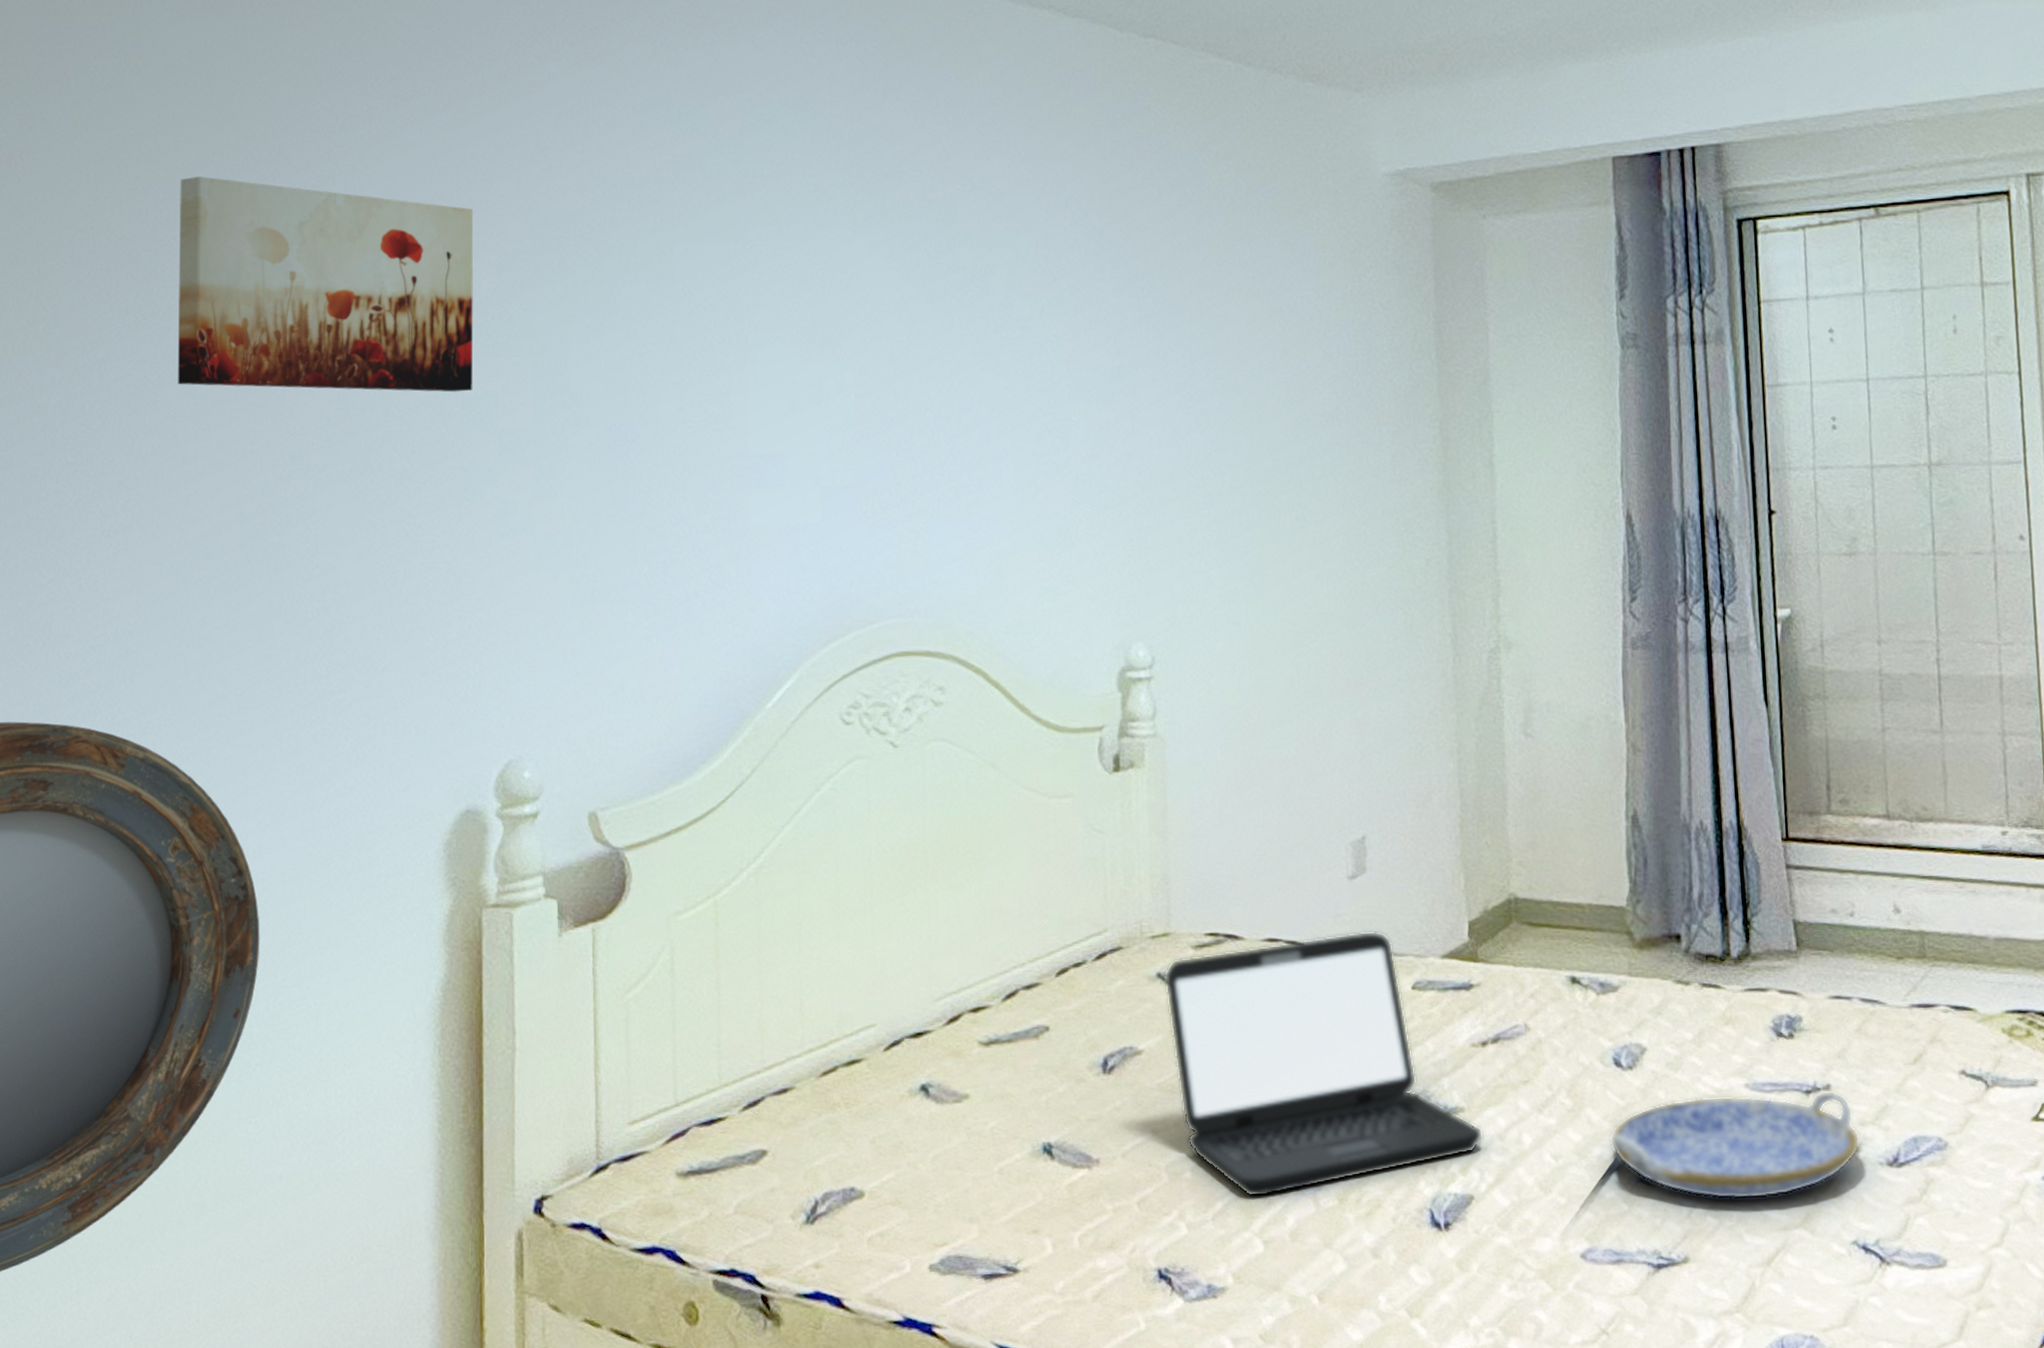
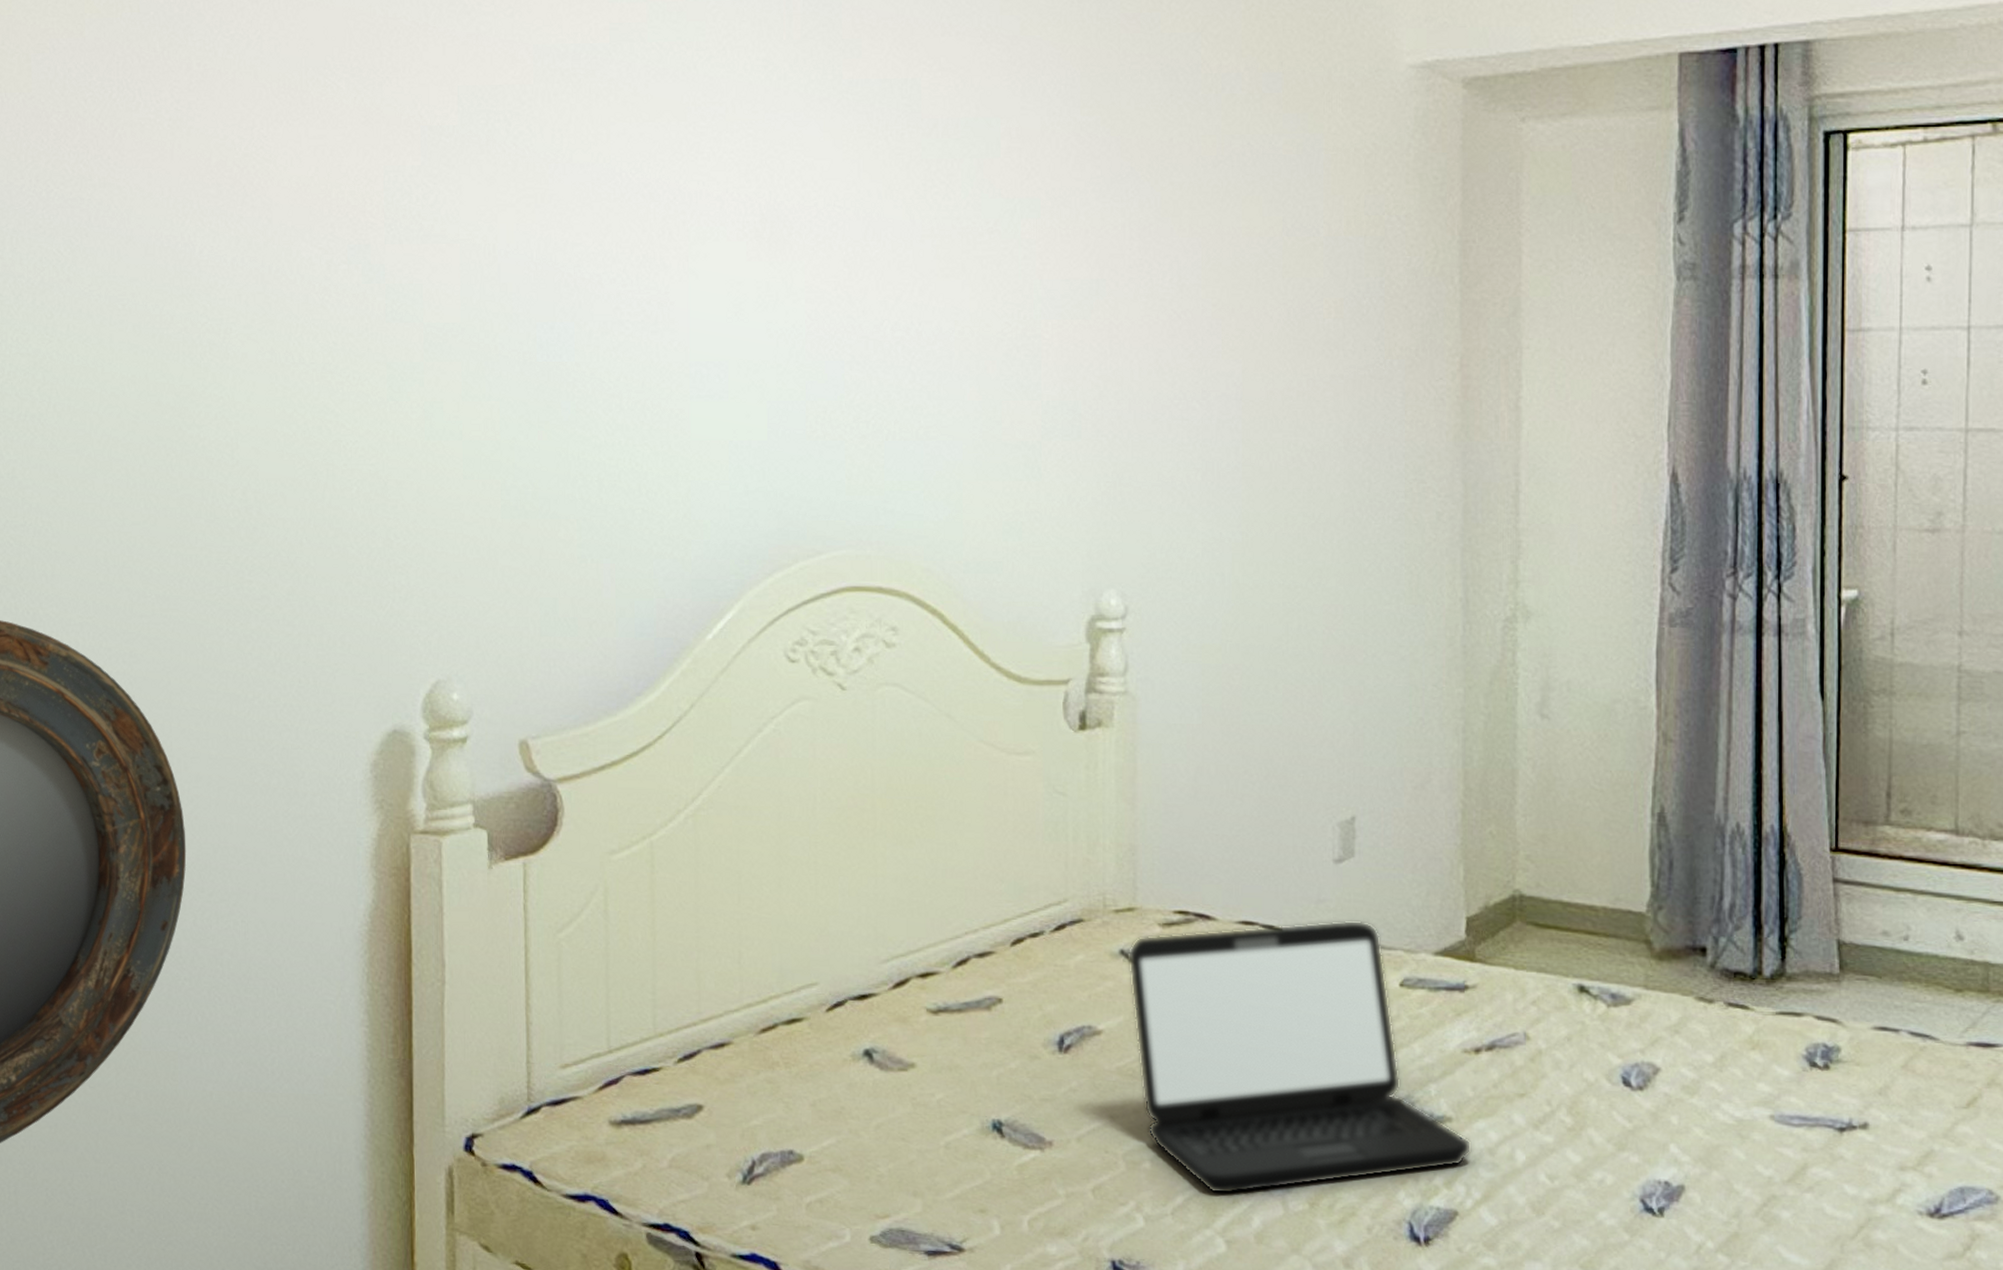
wall art: present [177,176,474,392] -> none [89,31,397,280]
serving tray: present [1610,1090,1860,1200] -> none [1613,1126,1898,1240]

